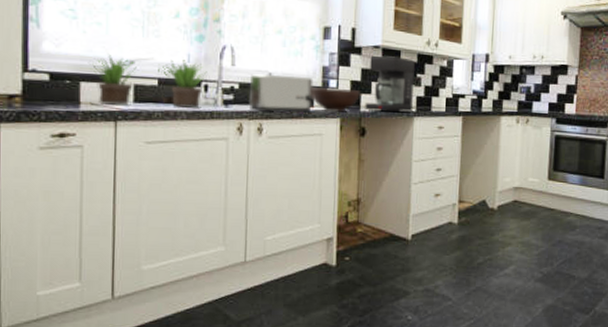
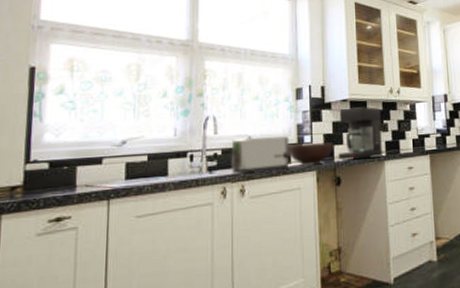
plant: present [88,53,207,108] -> none [84,134,192,185]

